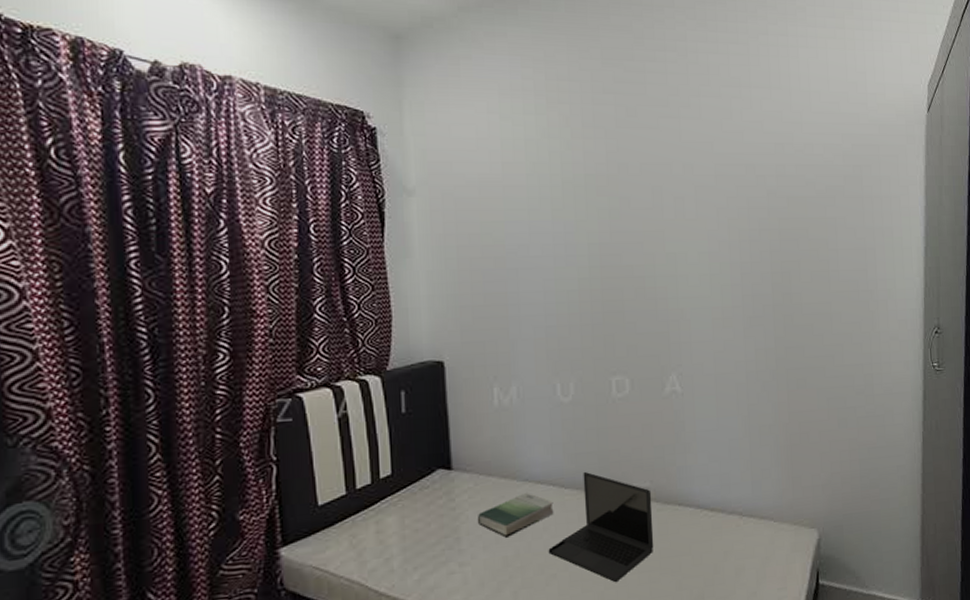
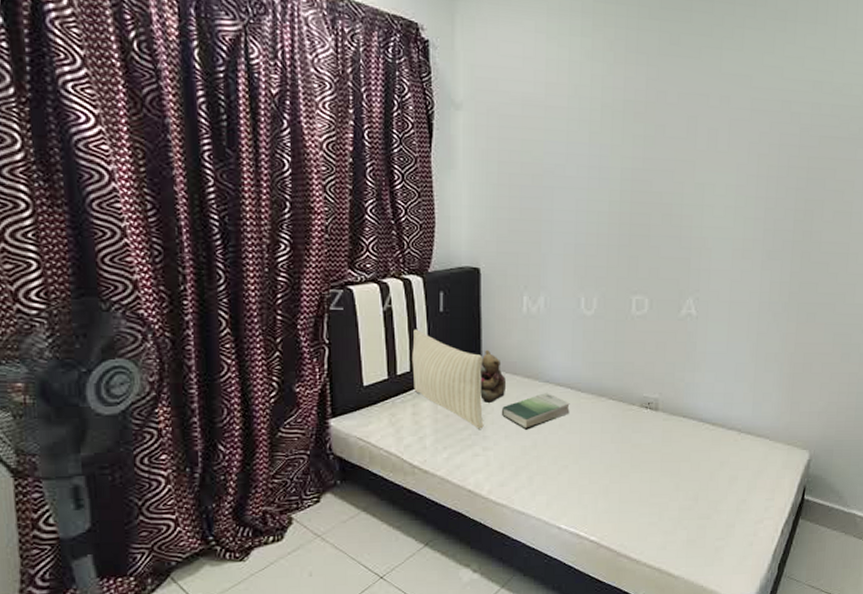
pillow: none [372,435,459,542] -> present [412,329,484,429]
teddy bear: none [451,450,481,511] -> present [480,349,507,403]
laptop: present [548,471,654,582] -> none [562,379,660,477]

